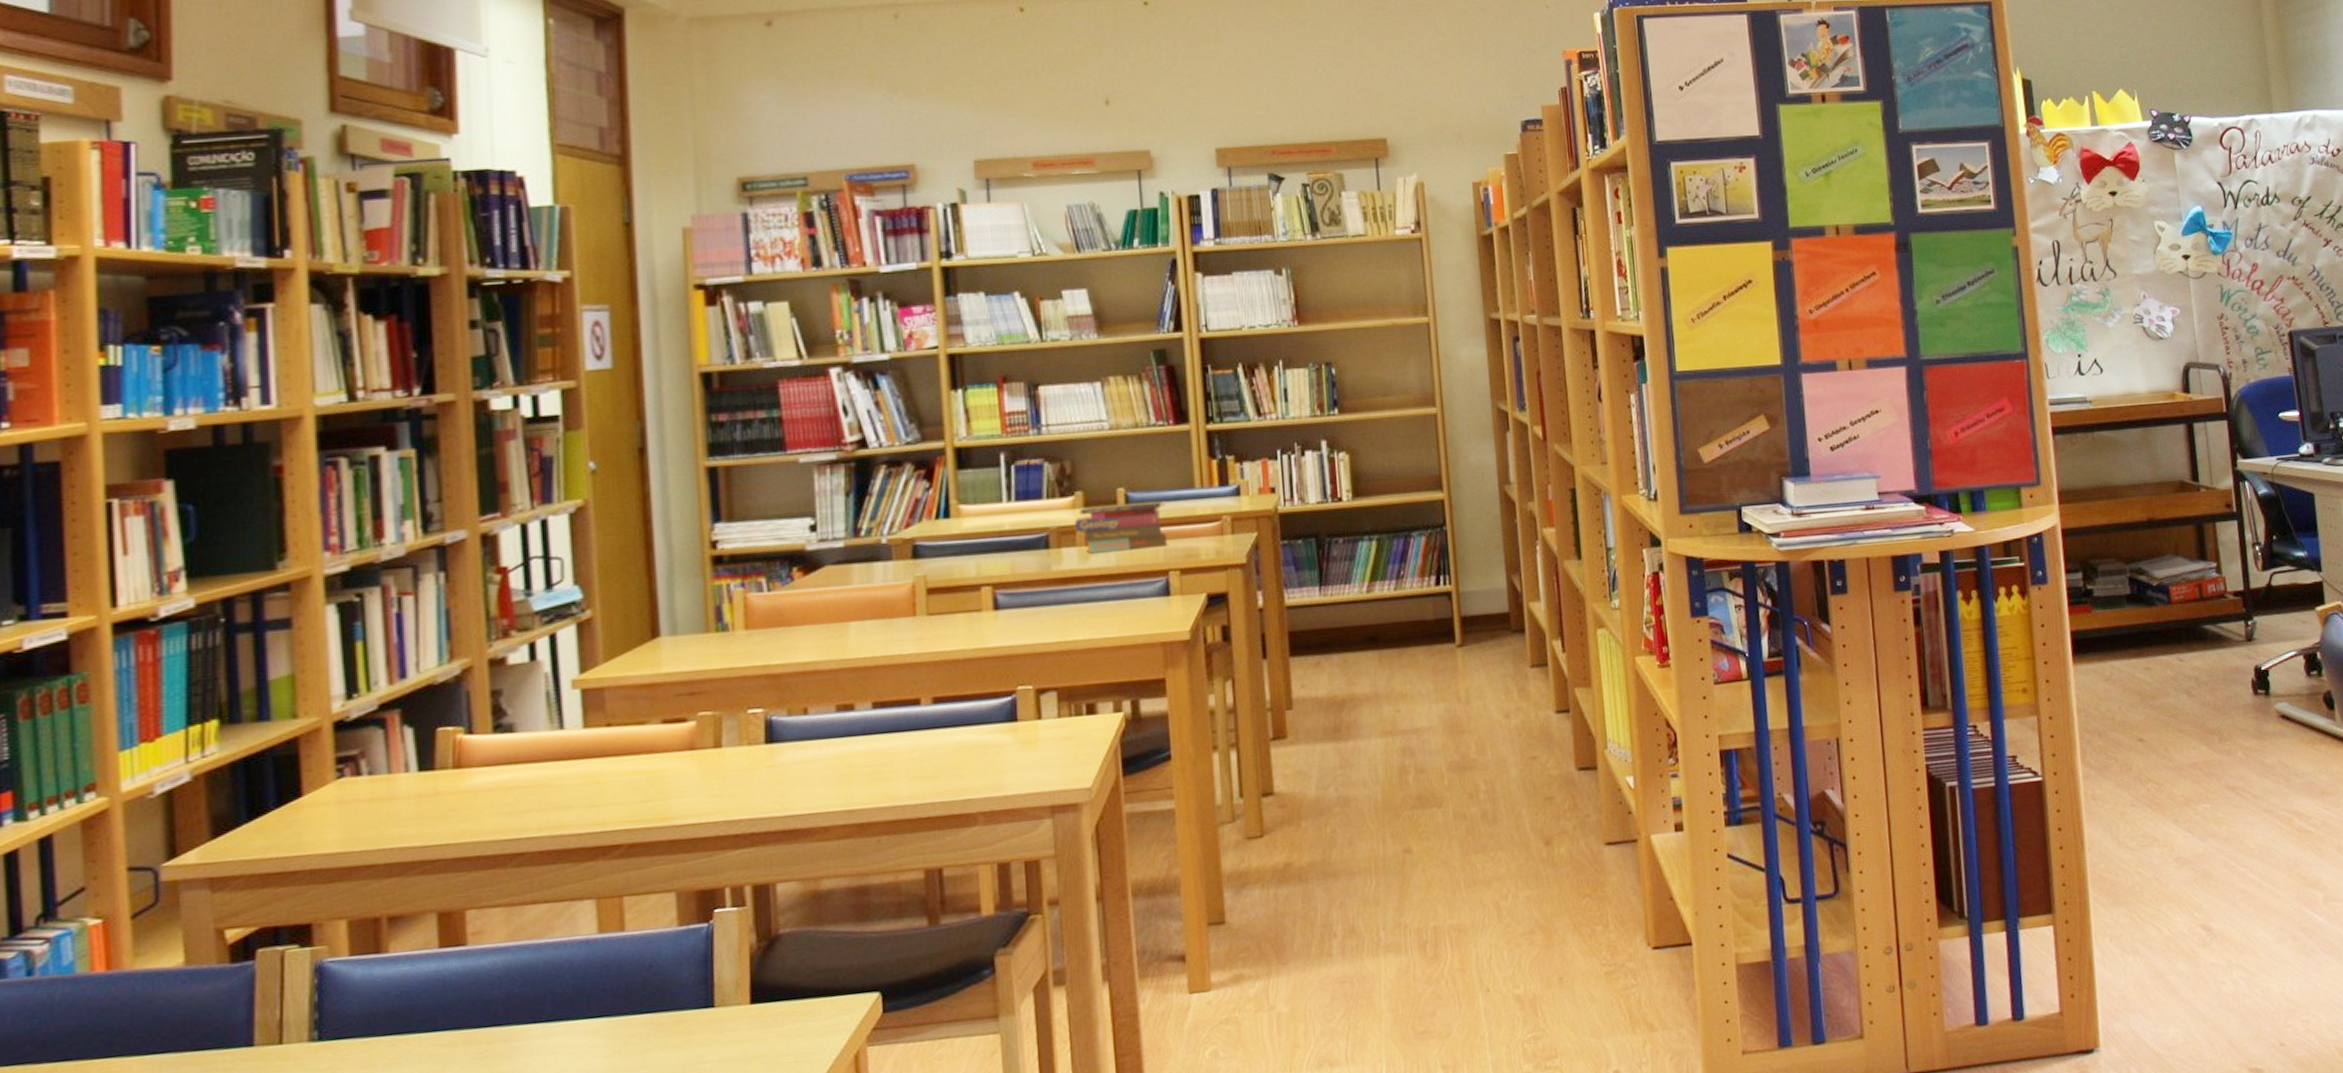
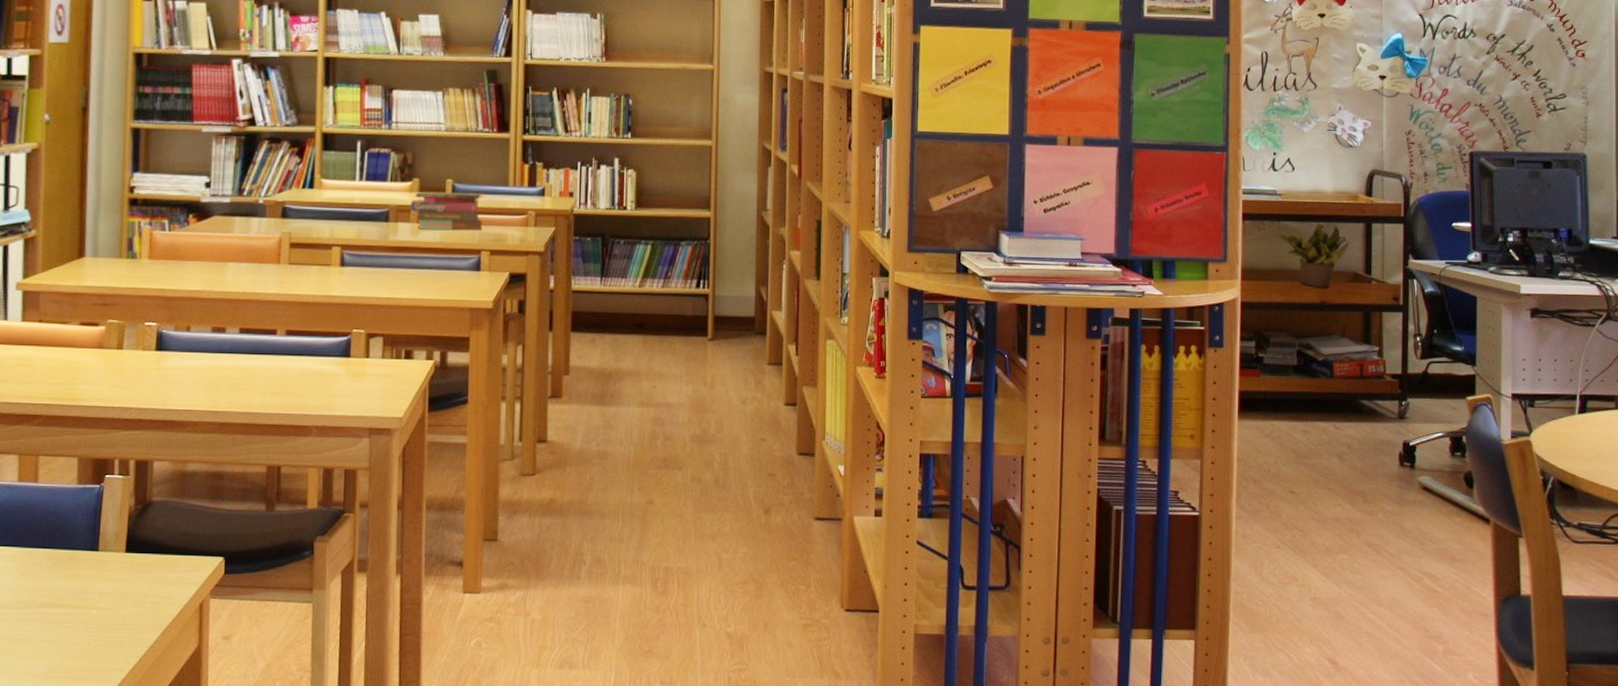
potted plant: none [2090,427,2172,504] -> present [1275,221,1350,288]

